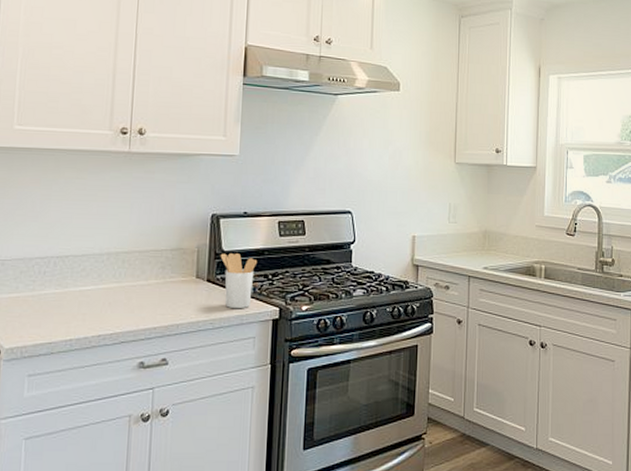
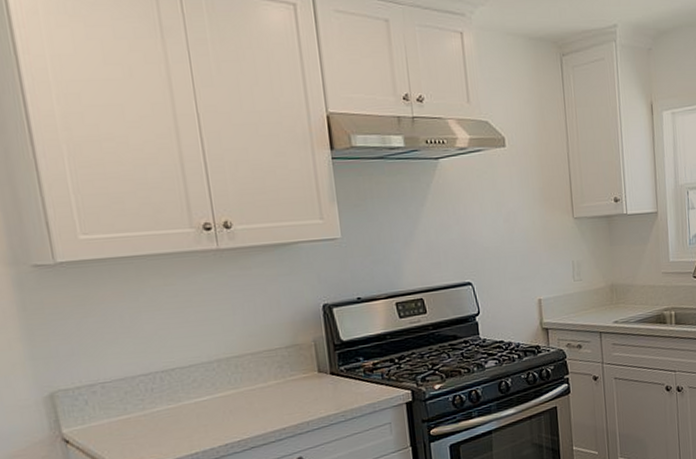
utensil holder: present [220,253,258,309] -> none [340,341,381,398]

